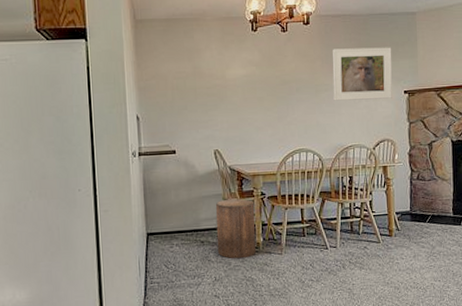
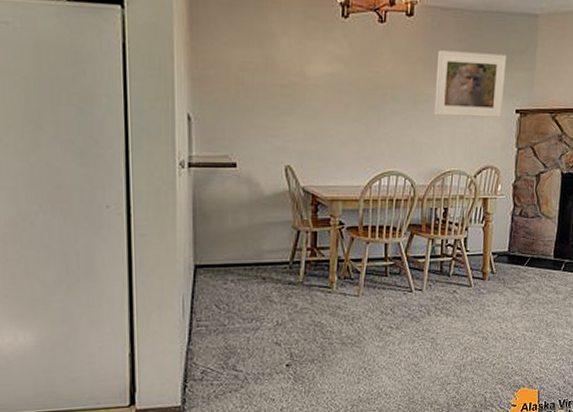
stool: present [215,198,256,259] -> none [282,227,330,300]

